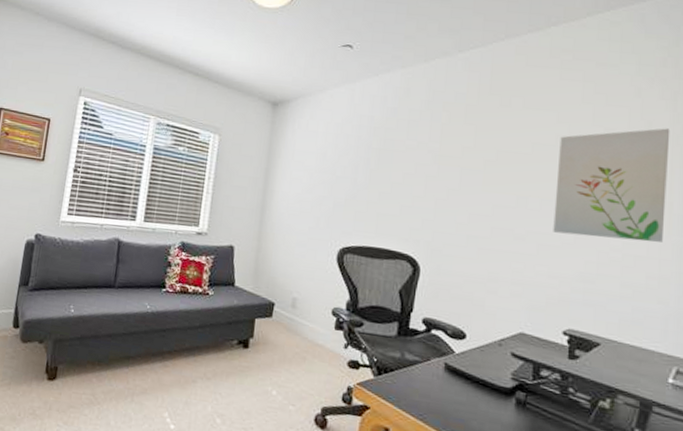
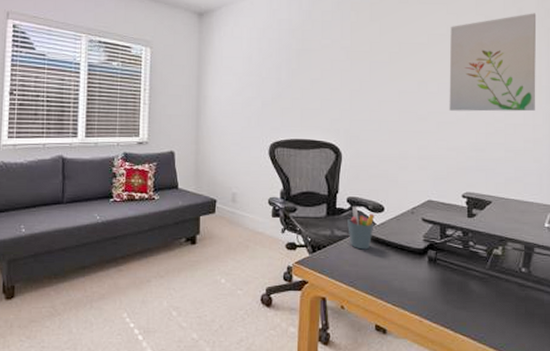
pen holder: none [421,329,454,381] -> present [347,207,375,250]

